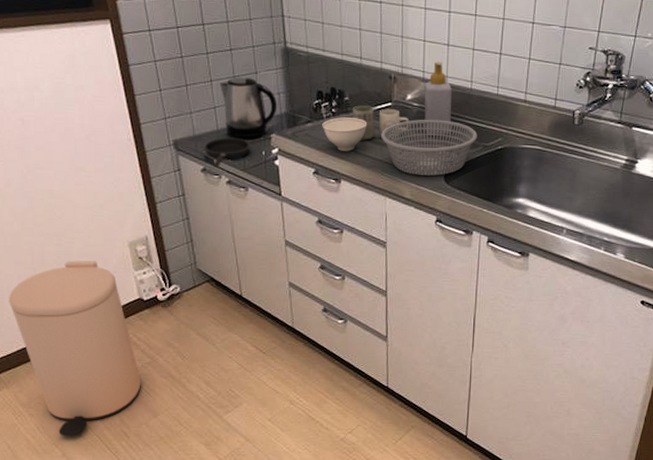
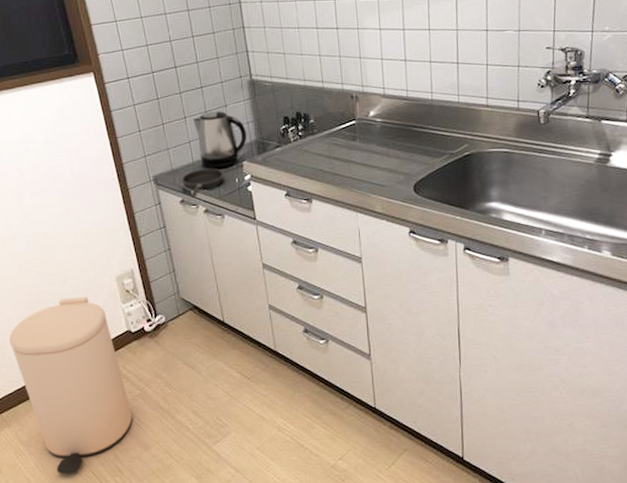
bowl: present [322,117,368,151] -> none [290,138,334,172]
cup: present [352,104,376,142] -> none [317,125,342,161]
mug: present [378,109,409,139] -> none [343,126,374,156]
colander: present [381,119,477,176] -> none [348,132,443,188]
soap bottle: present [424,61,452,135] -> none [386,77,416,147]

